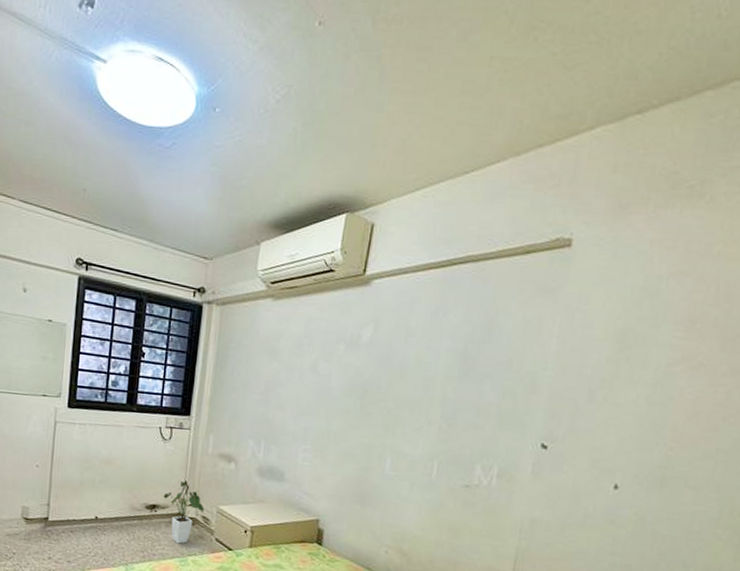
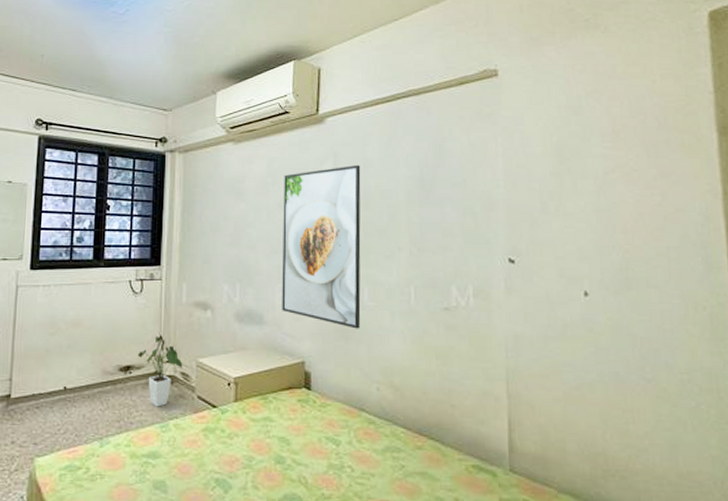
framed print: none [303,333,402,496] -> present [282,165,361,329]

